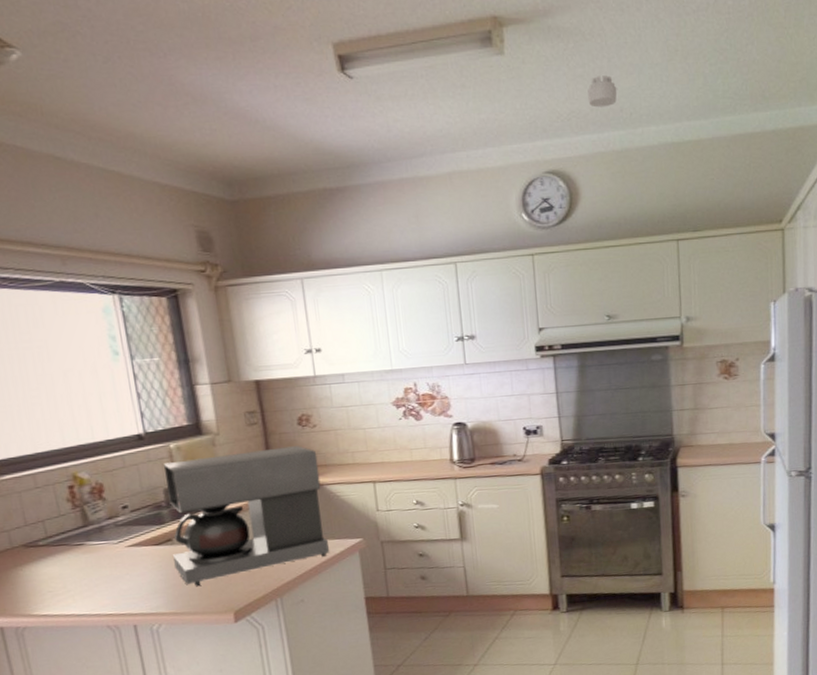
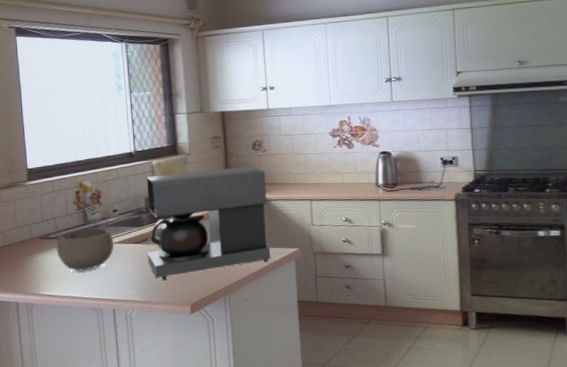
bowl: none [48,529,128,584] -> present [56,228,114,271]

